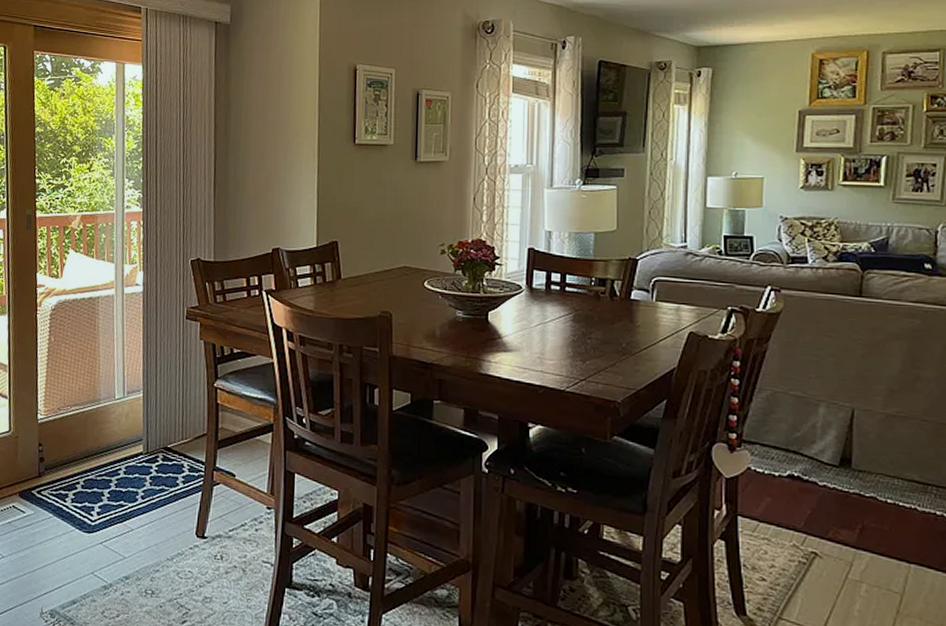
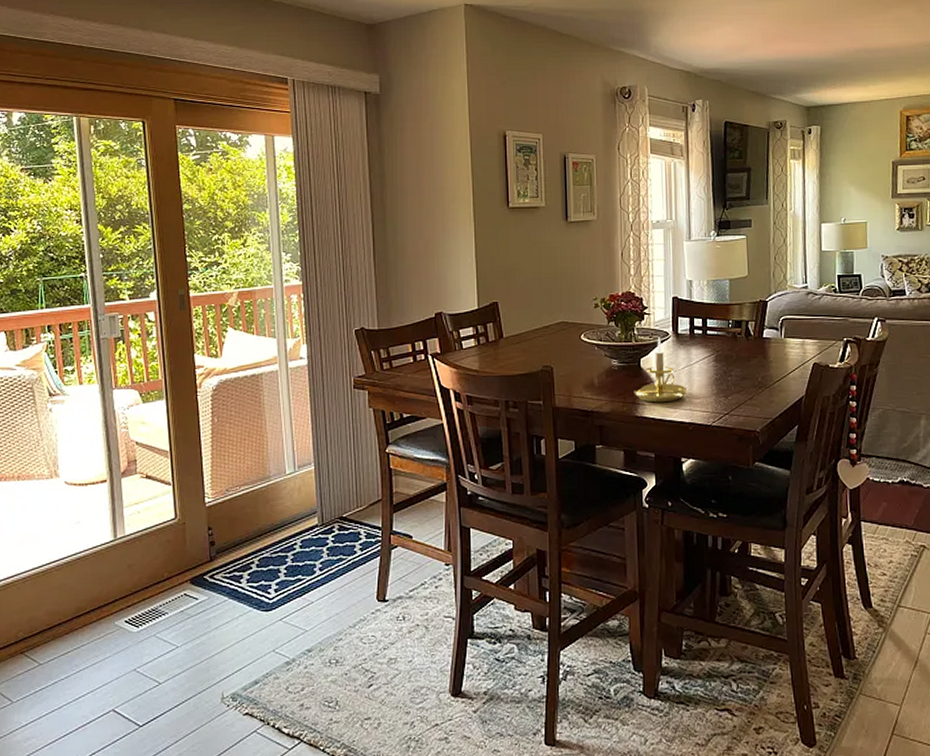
candle holder: none [479,290,538,362] -> present [634,337,687,403]

